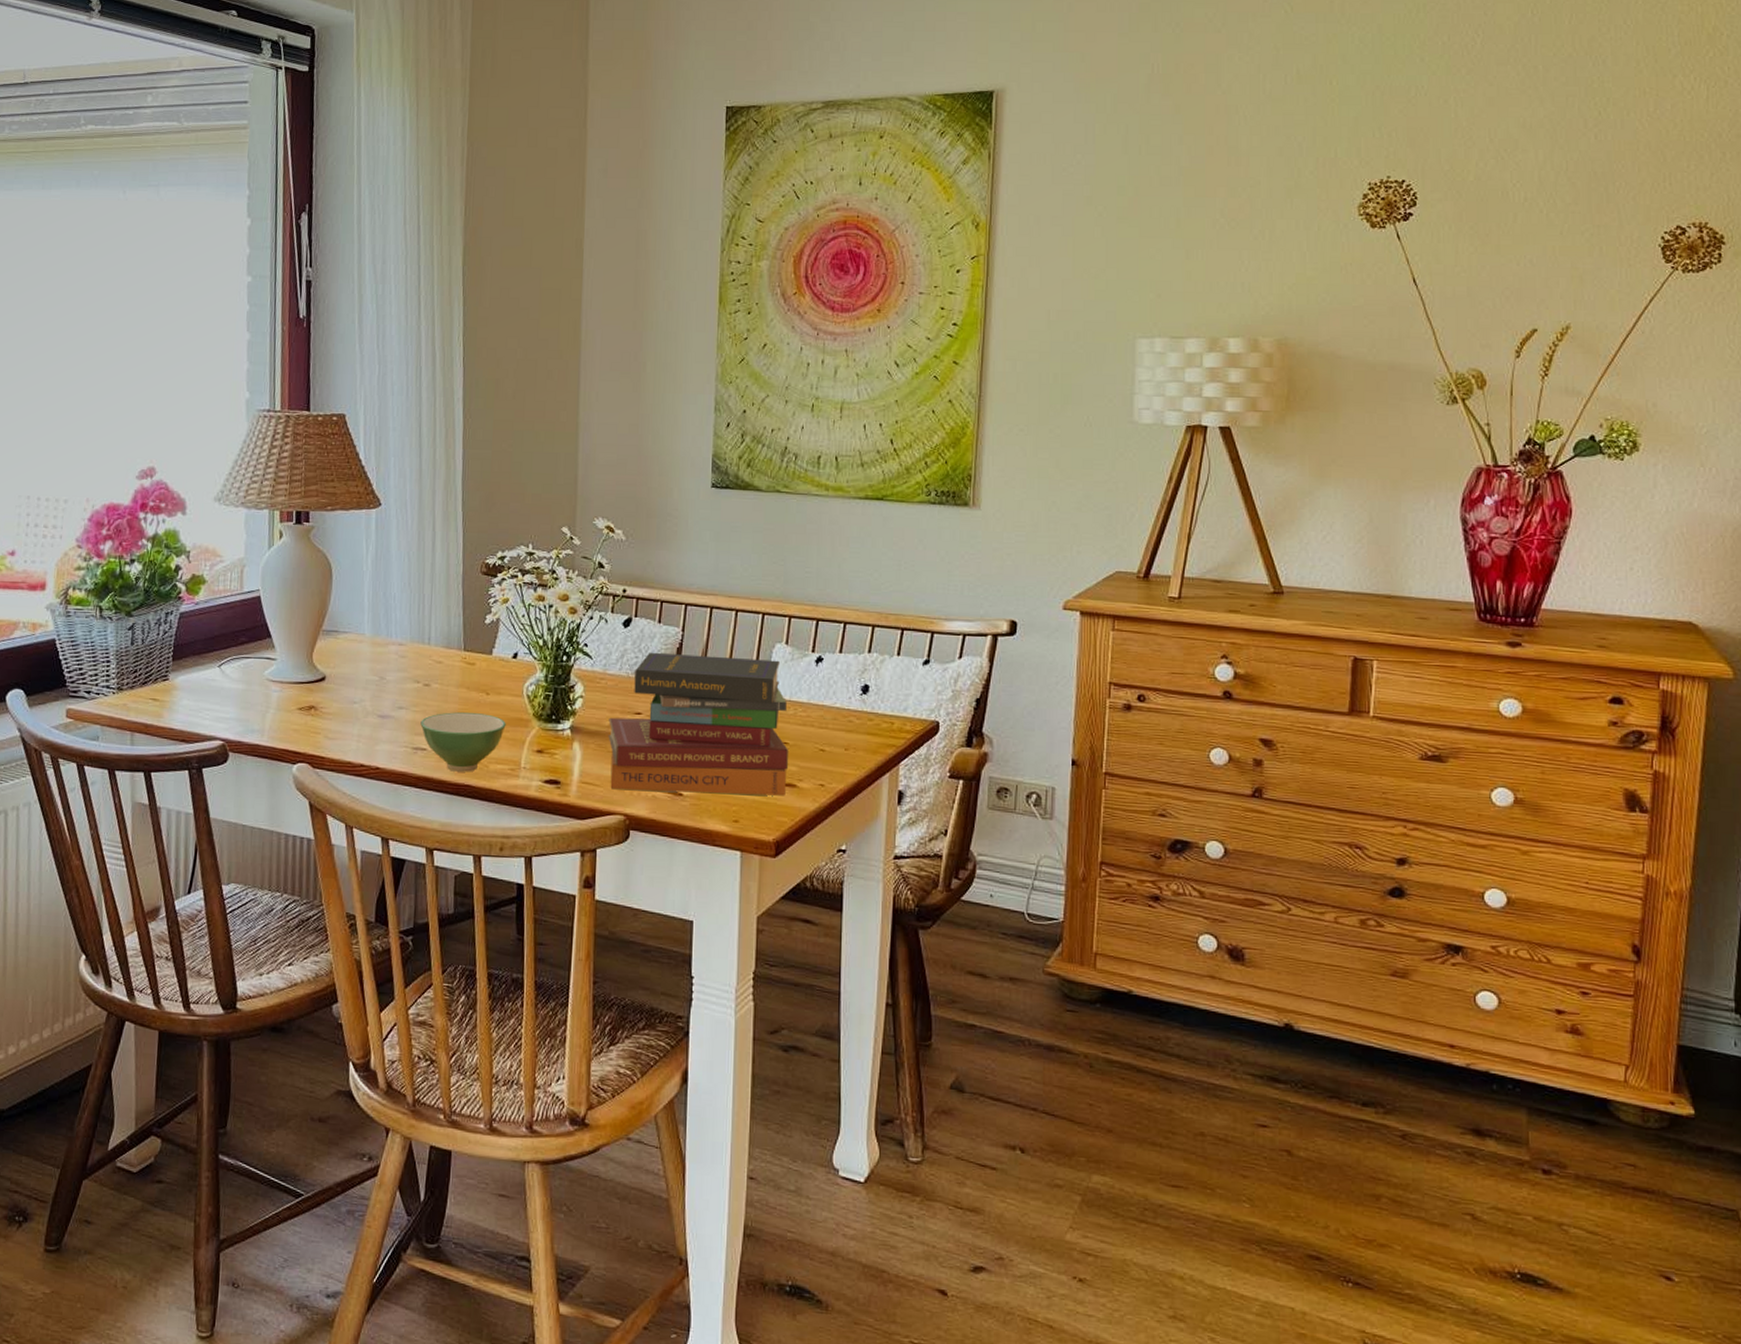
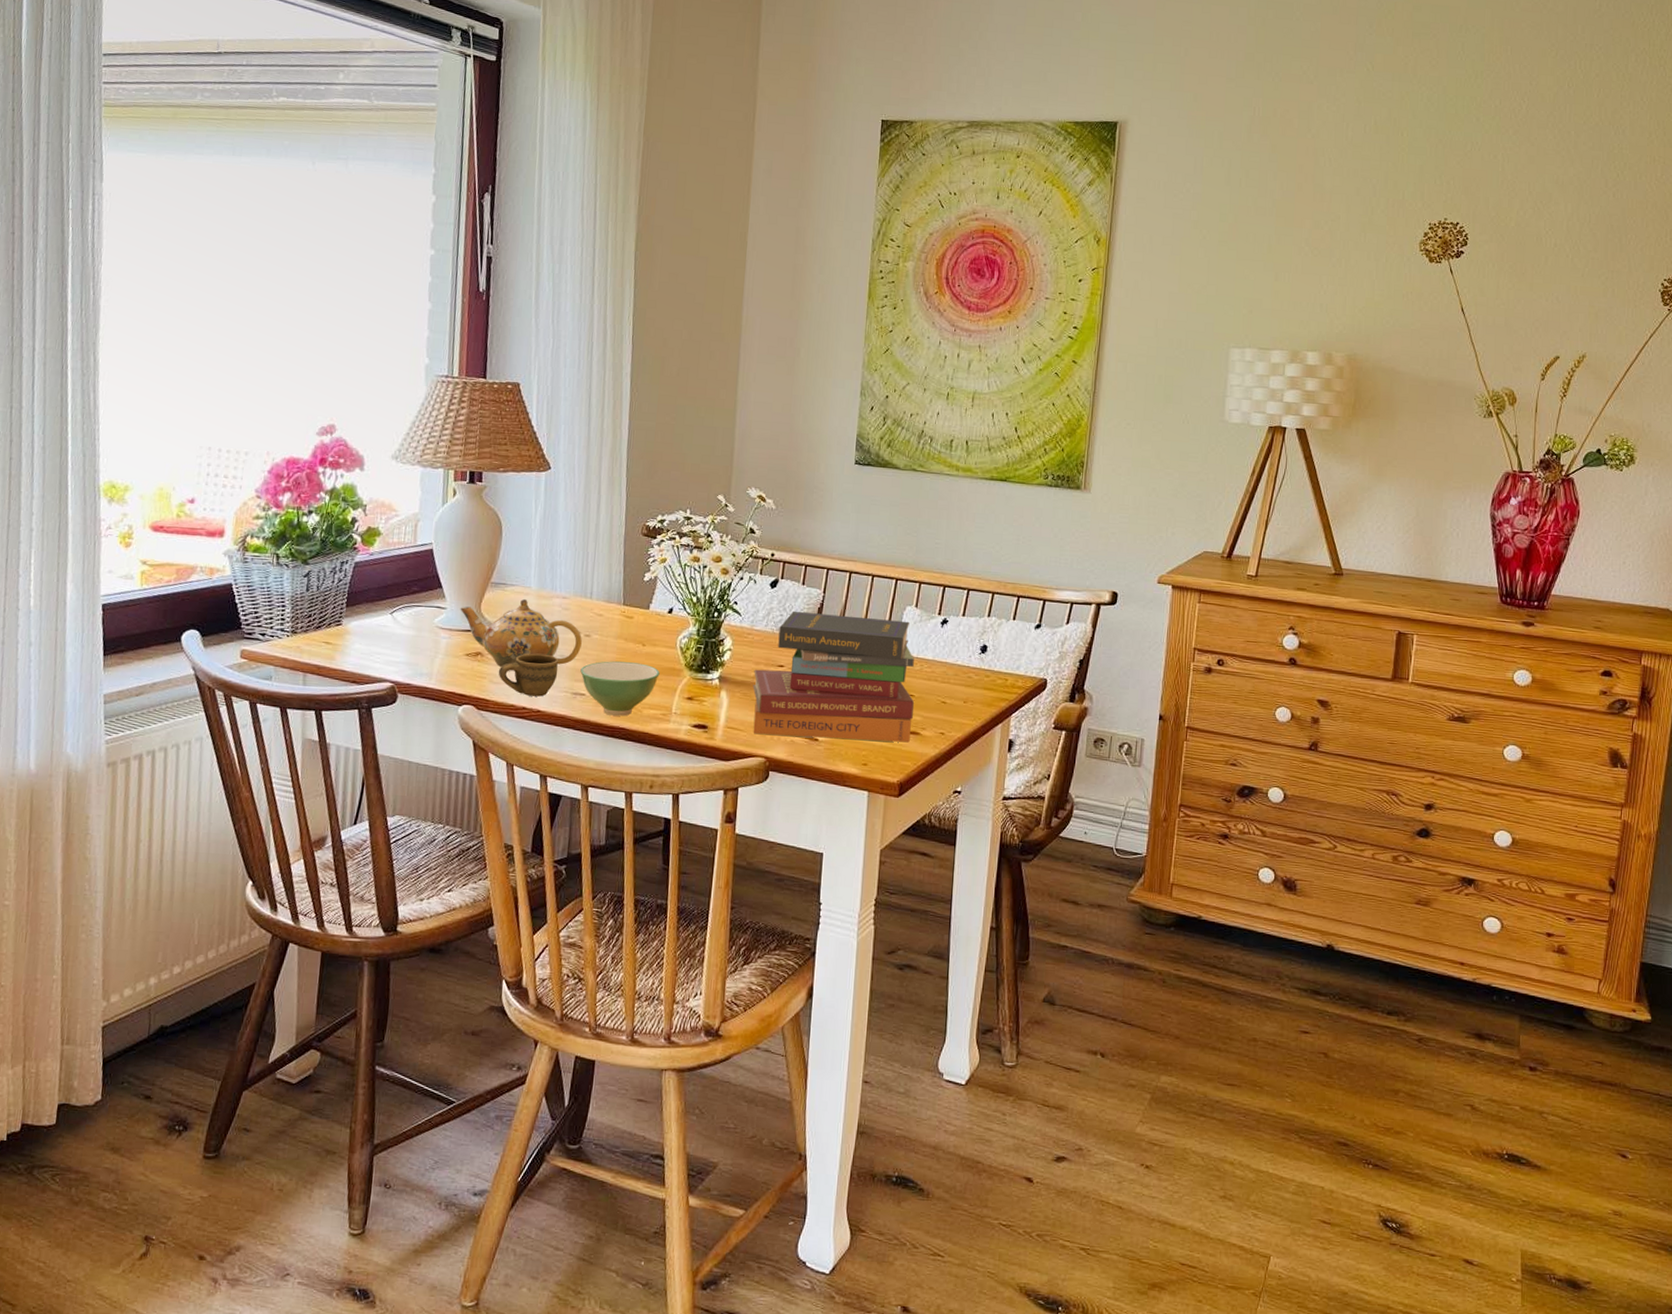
teapot: none [291,646,421,721] -> present [460,598,582,667]
cup: none [333,705,397,753] -> present [498,653,559,697]

